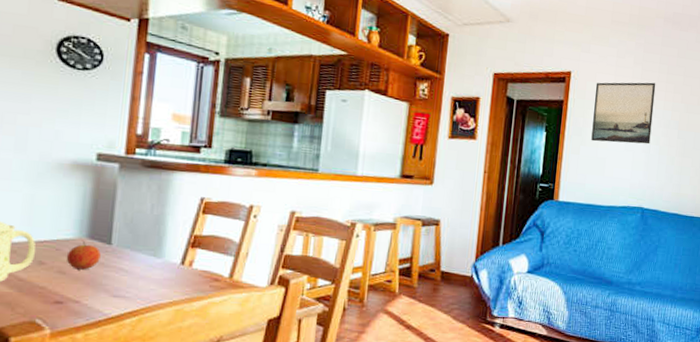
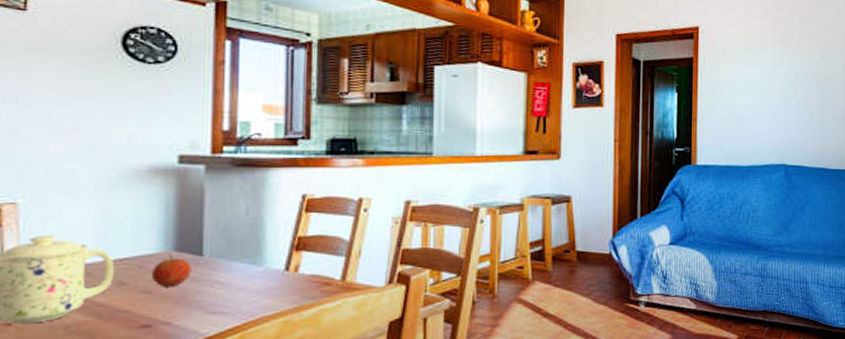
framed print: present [591,82,656,145] -> none [725,32,789,99]

